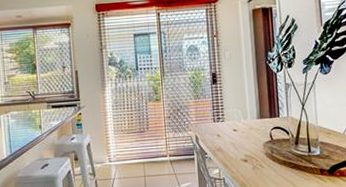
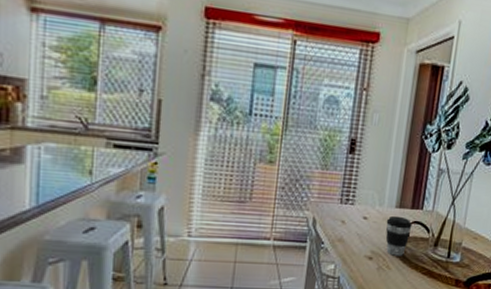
coffee cup: none [252,125,274,157] -> present [385,215,413,256]

